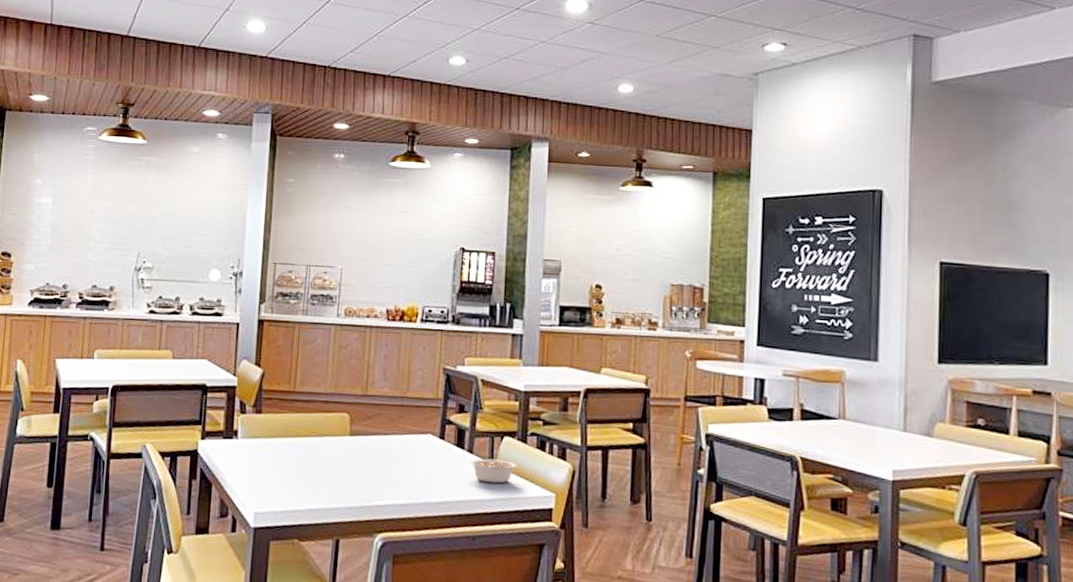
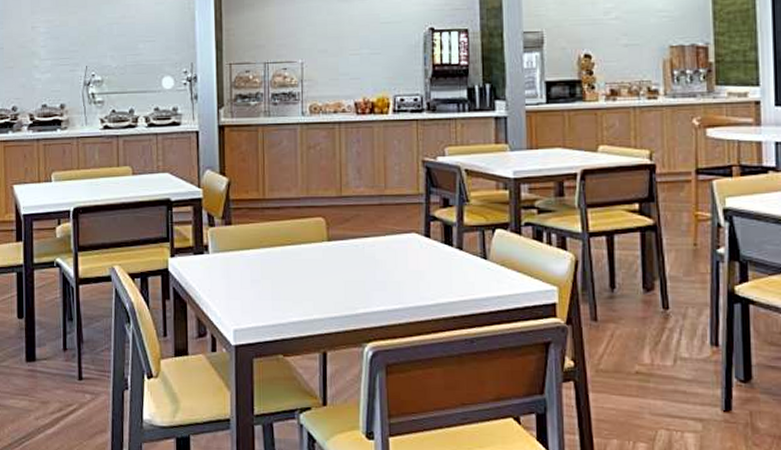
legume: present [469,458,524,484] -> none [460,254,520,280]

